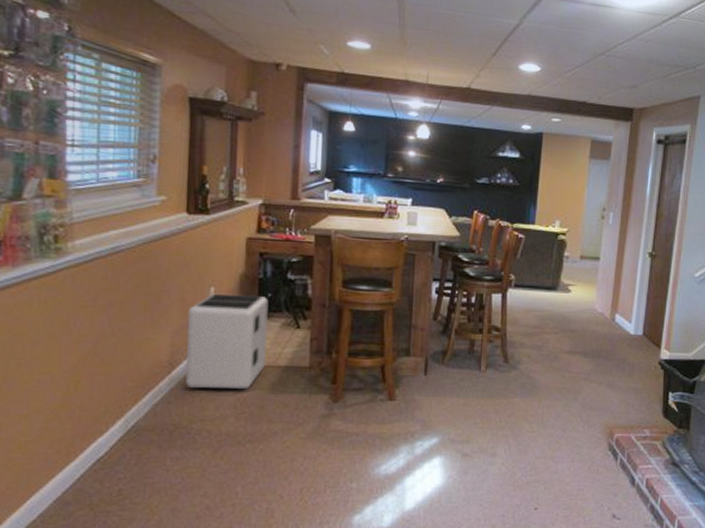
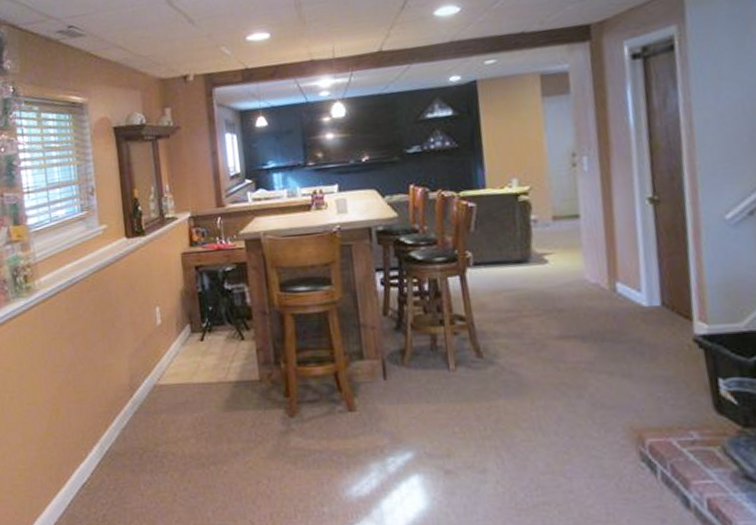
air purifier: present [186,293,269,390] -> none [139,310,218,411]

